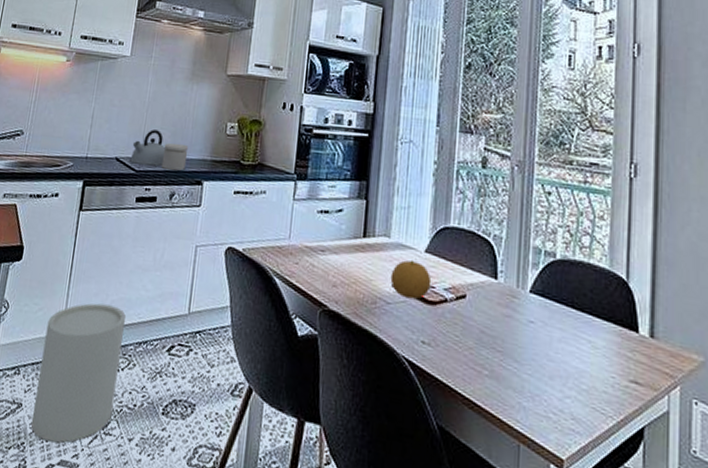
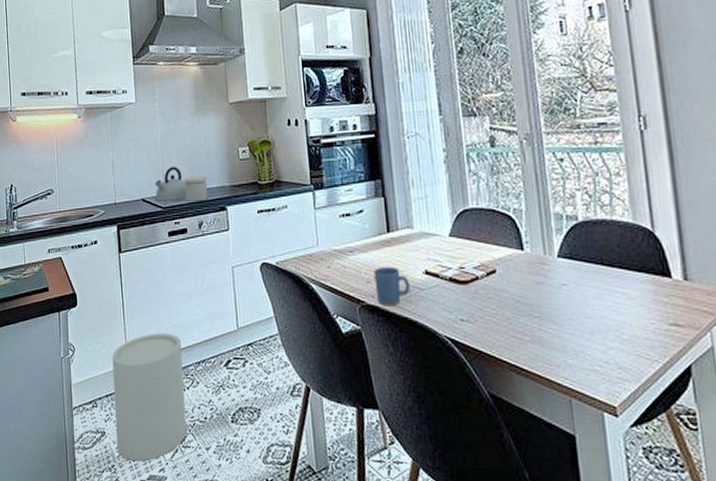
mug: none [340,272,378,315] -> present [373,267,411,307]
fruit: present [390,259,432,300] -> none [419,245,461,282]

